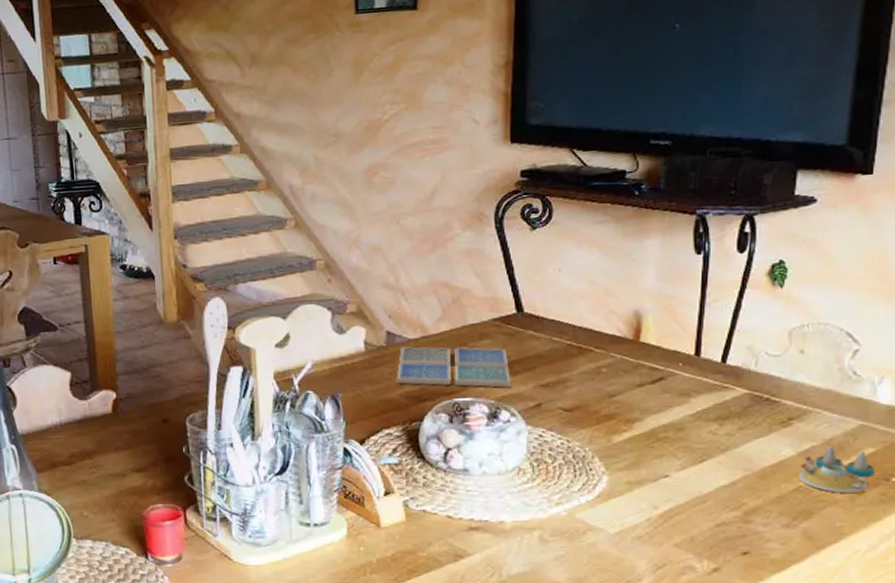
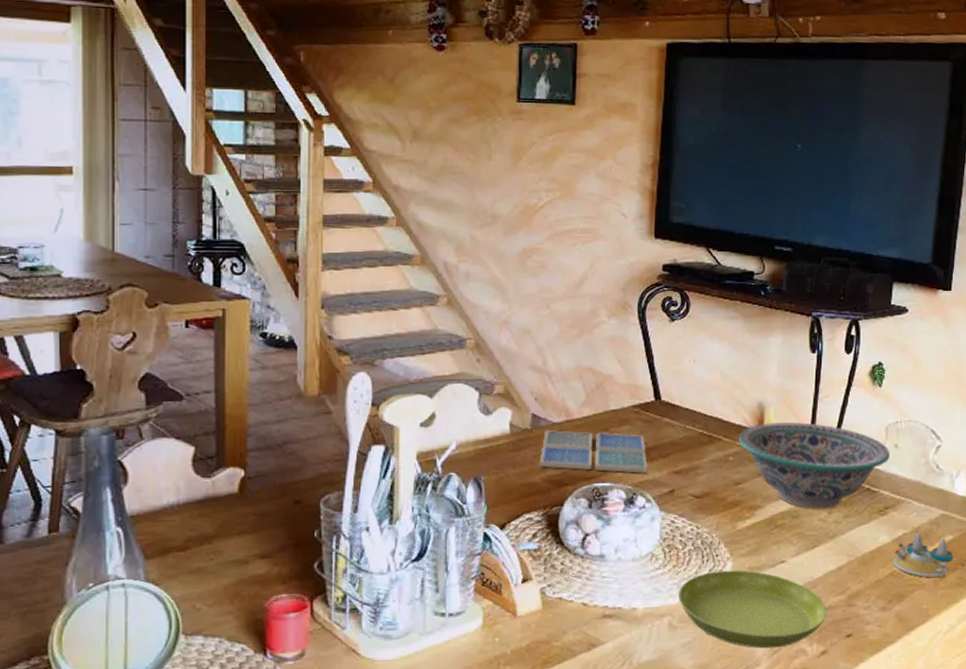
saucer: none [548,484,719,564] -> present [678,570,827,649]
decorative bowl: none [611,329,794,421] -> present [738,422,890,509]

